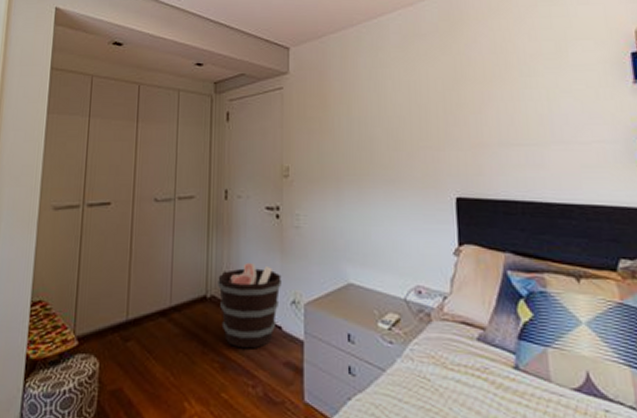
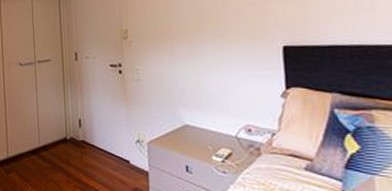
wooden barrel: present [218,263,281,349] -> none [75,111,127,178]

